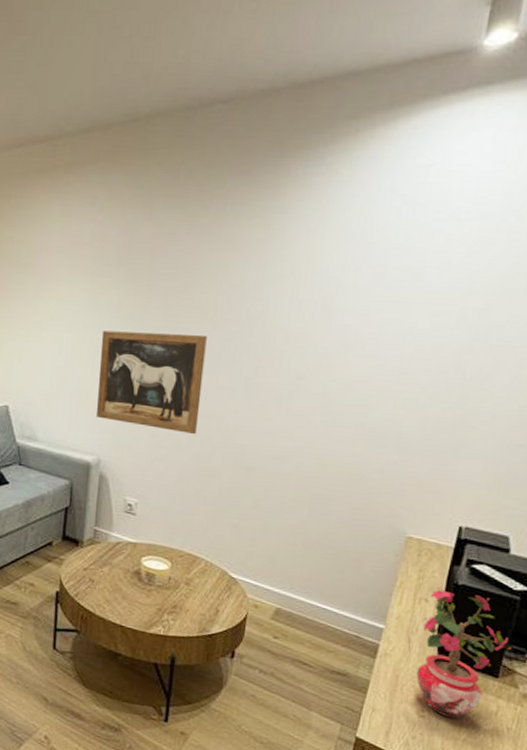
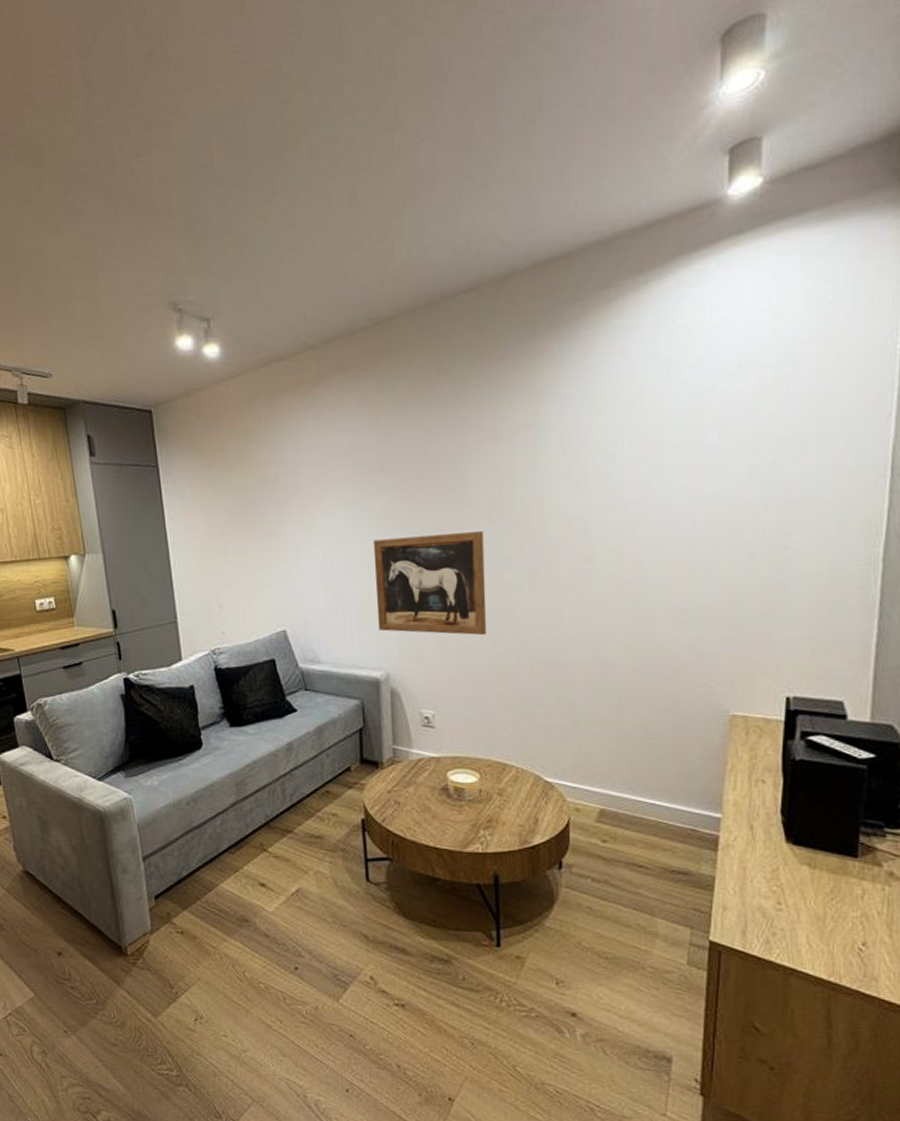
potted plant: present [416,586,512,719] -> none [765,765,867,908]

